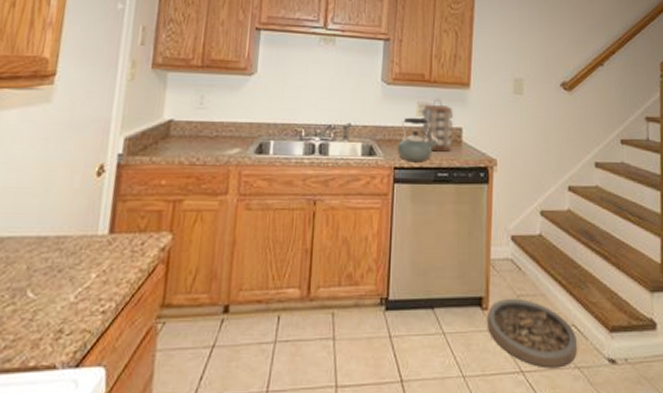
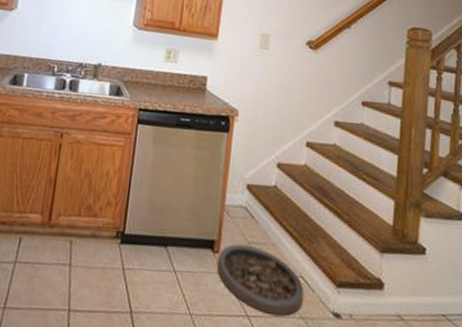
kettle: present [397,117,439,163] -> none [143,62,184,107]
spice rack: present [419,99,453,152] -> none [166,47,200,99]

